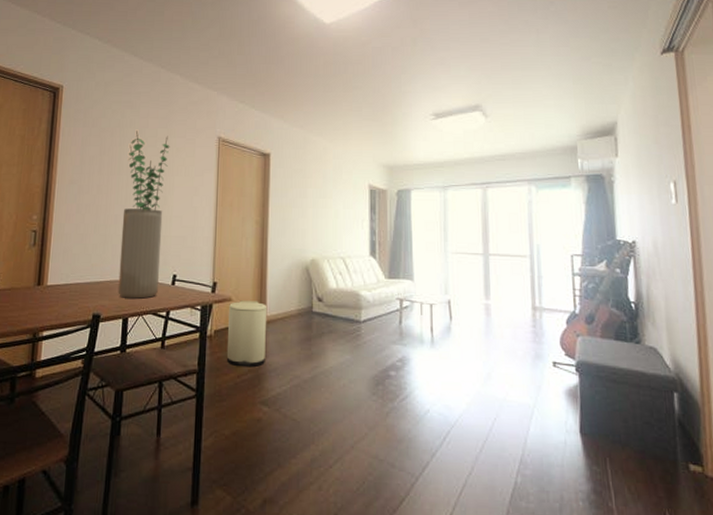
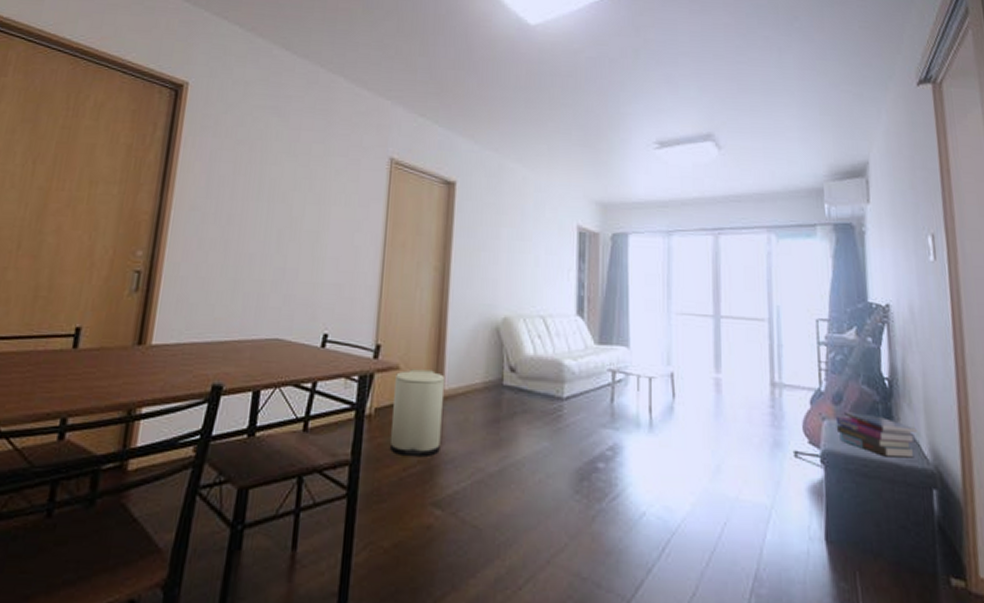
vase: present [118,131,170,299] -> none [248,145,327,365]
books: none [588,330,660,367] -> present [836,412,917,458]

